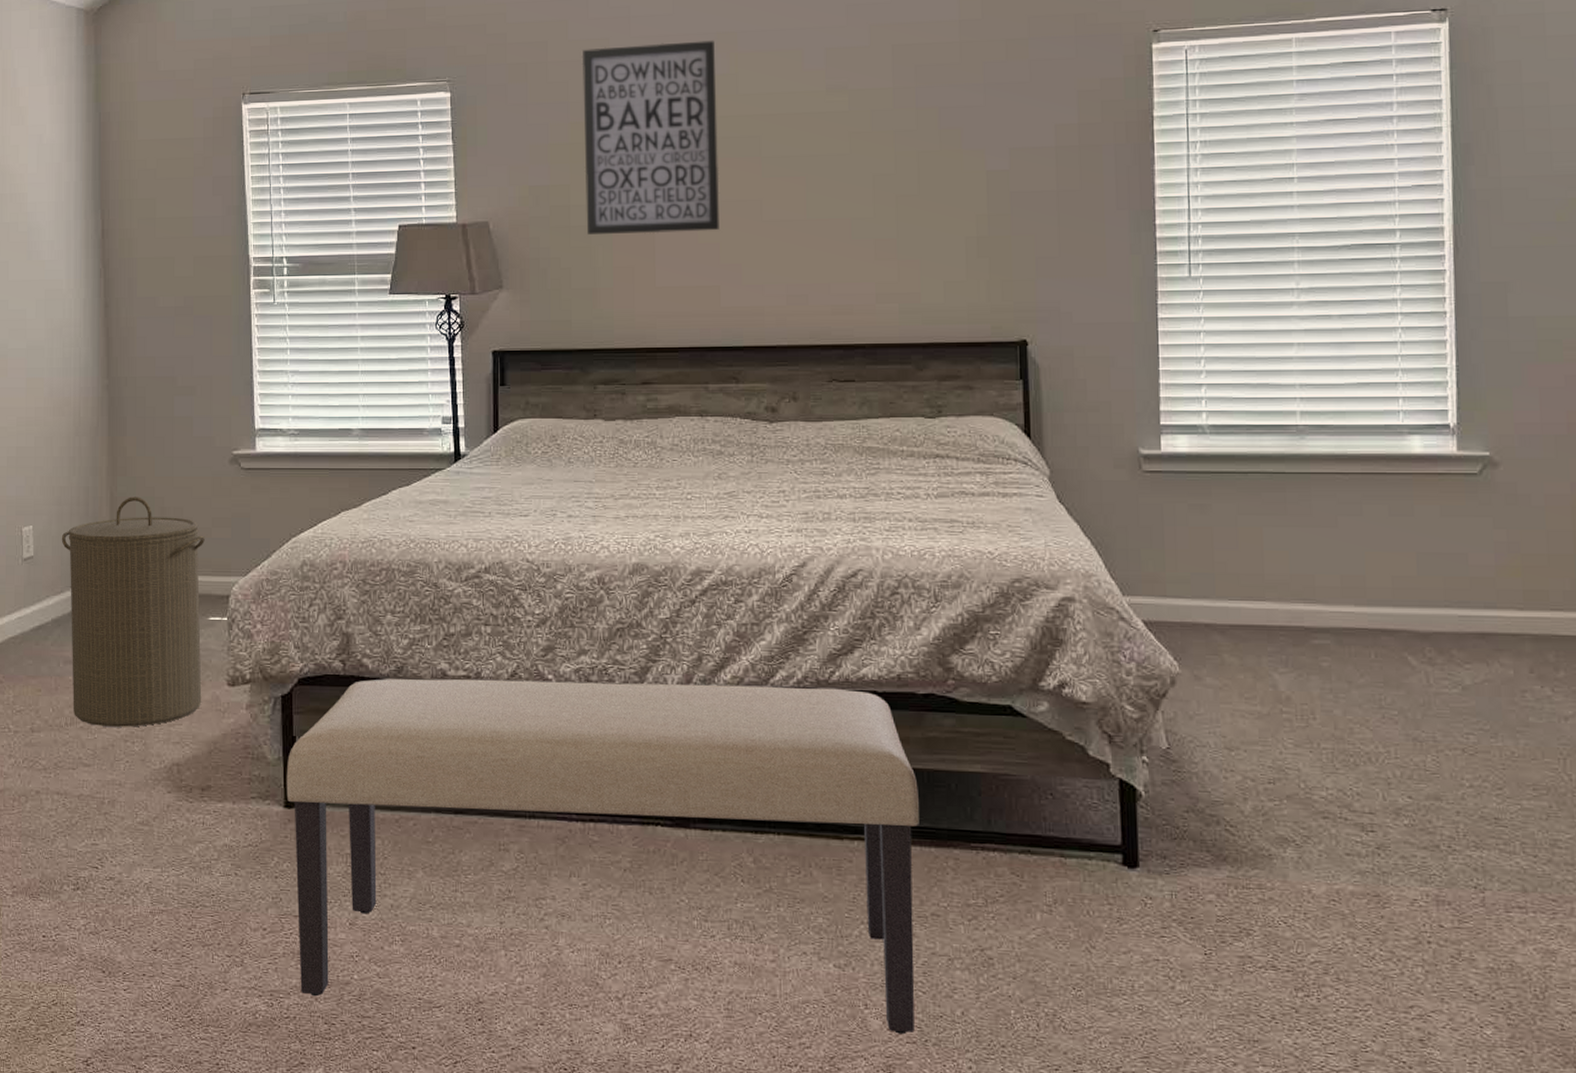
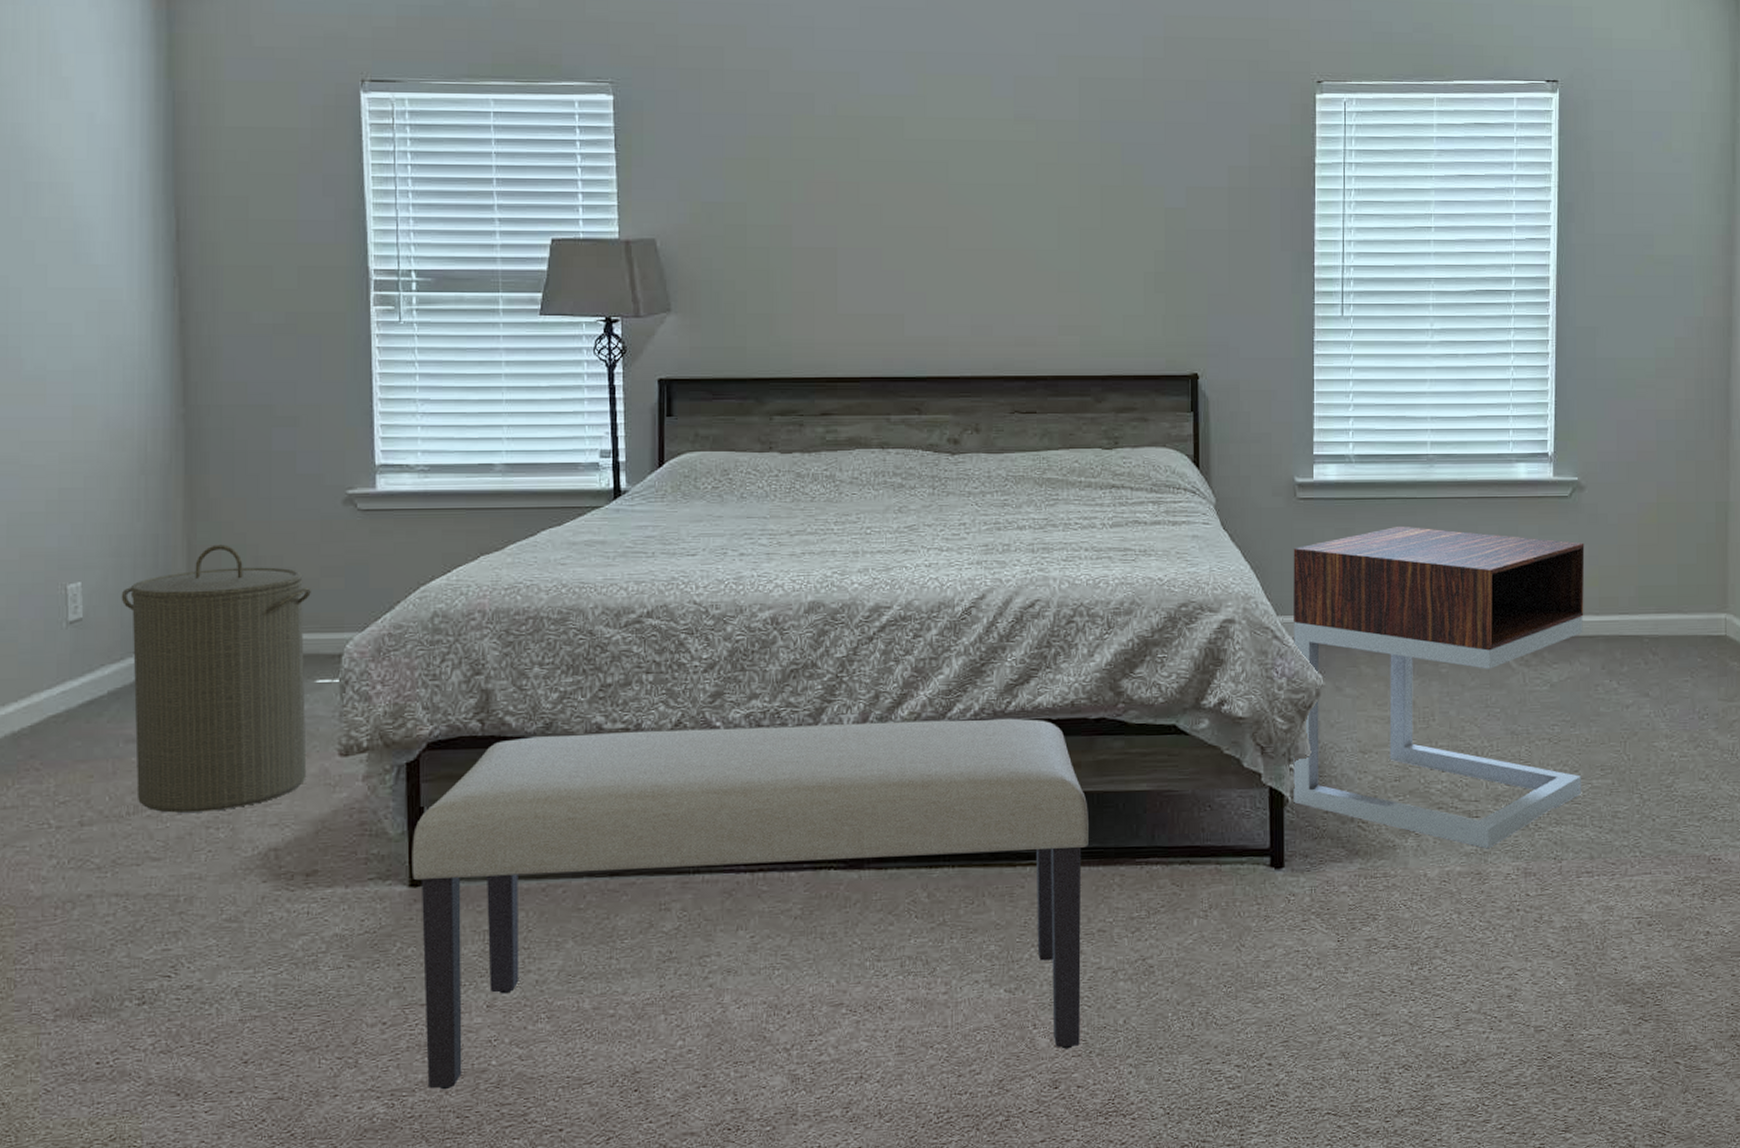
wall art: present [581,40,720,236] -> none [761,58,906,258]
nightstand: none [1140,503,1508,868] -> present [1293,526,1585,848]

